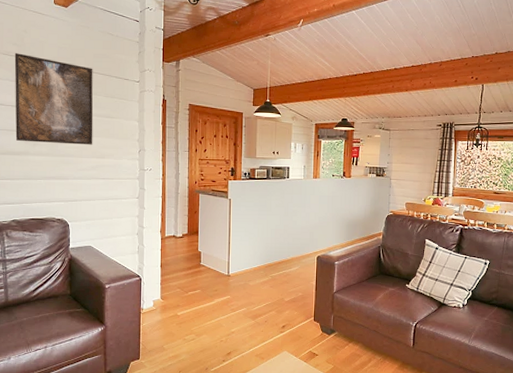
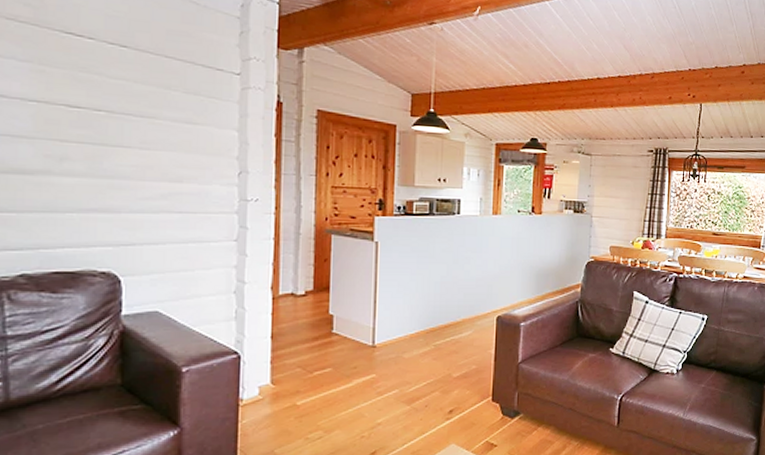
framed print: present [14,53,94,145] -> none [26,18,165,163]

